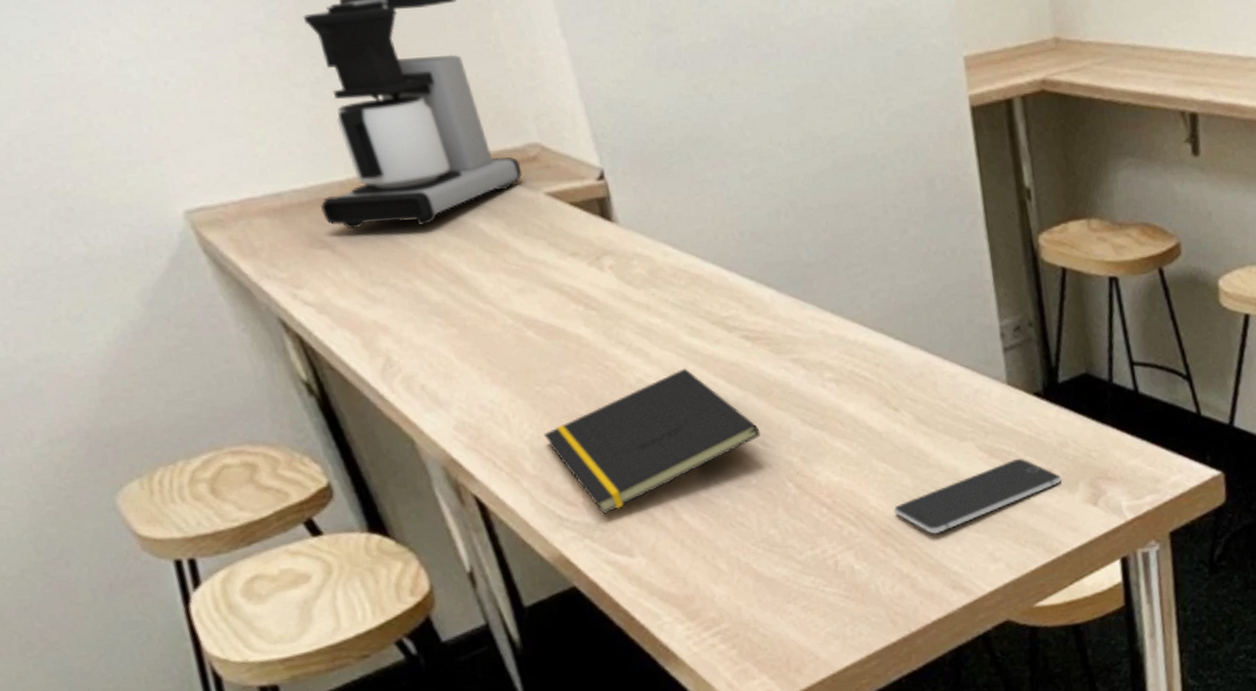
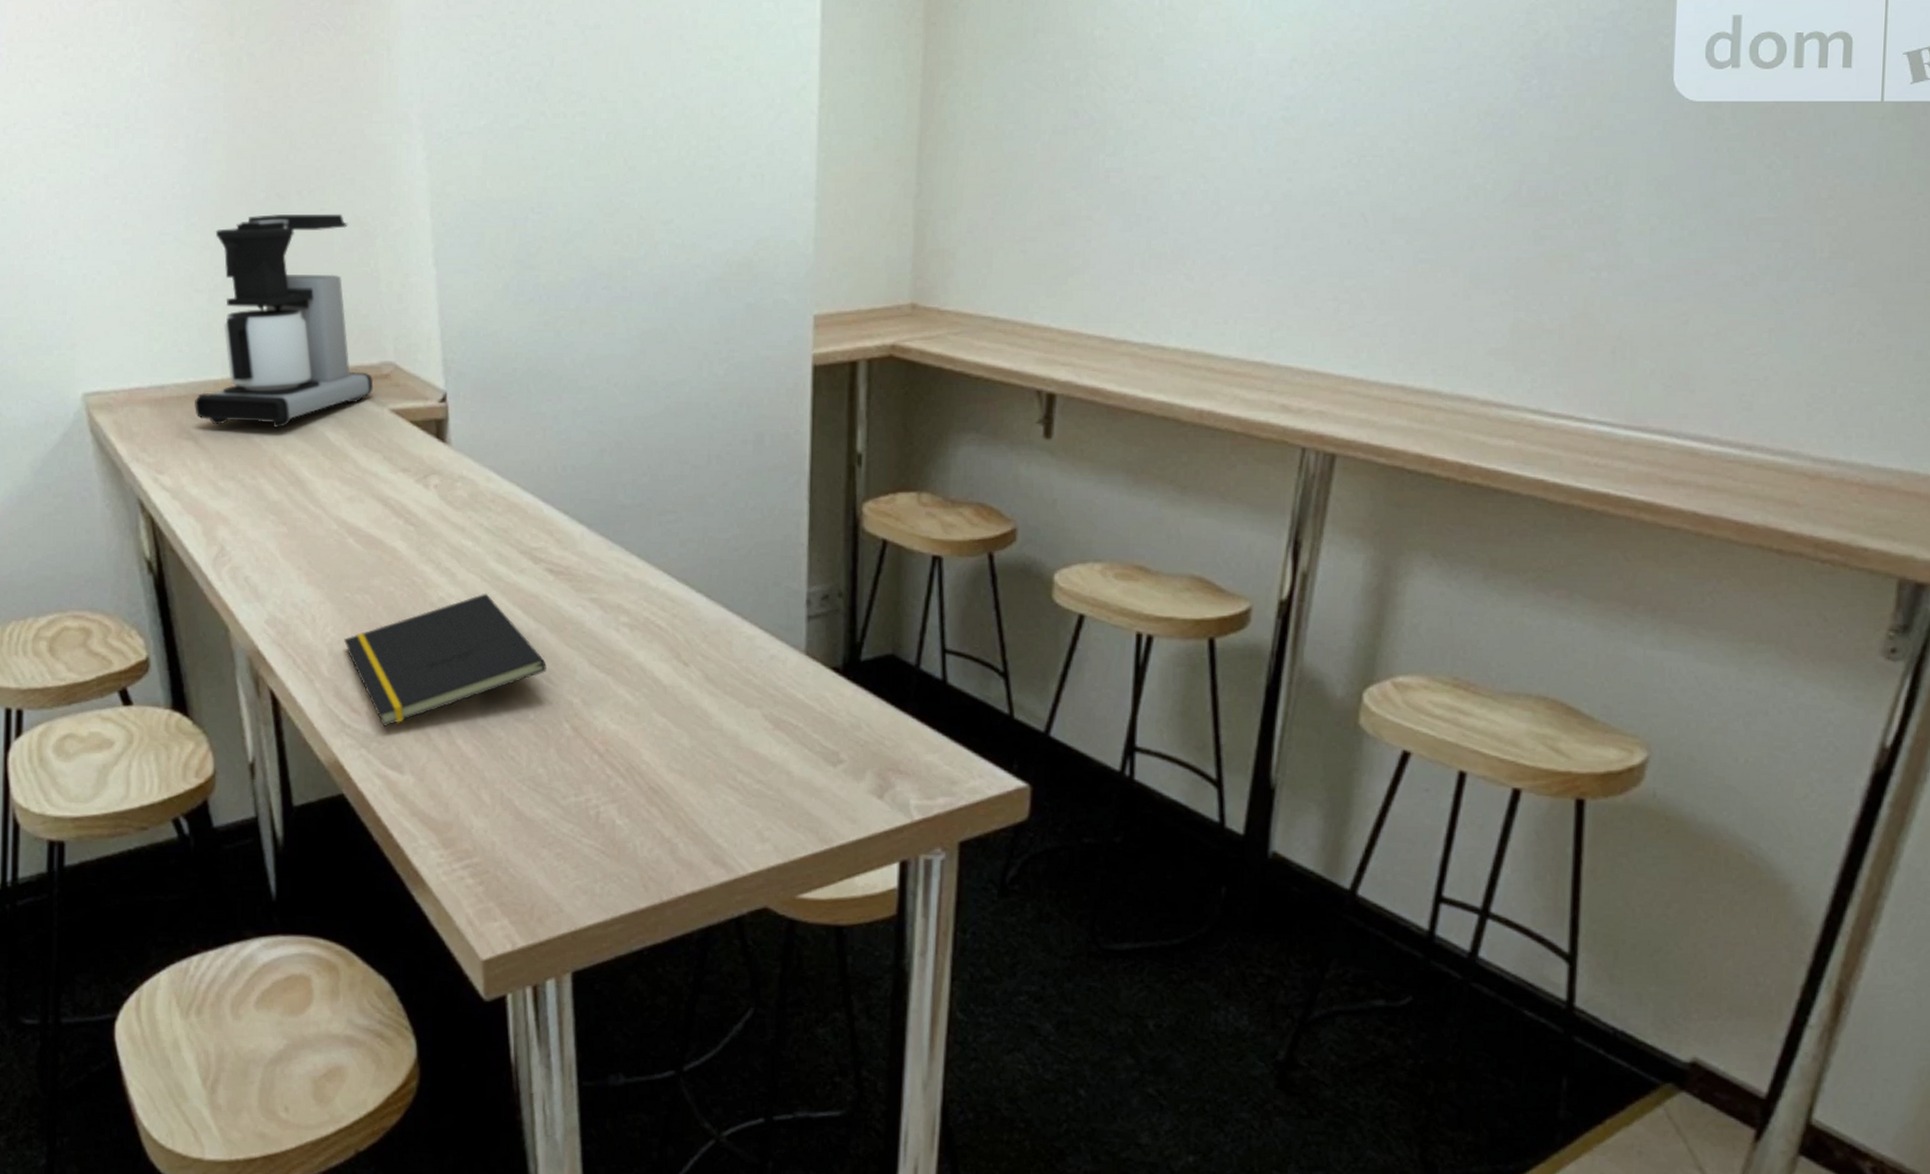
smartphone: present [893,458,1061,535] -> none [665,734,847,802]

